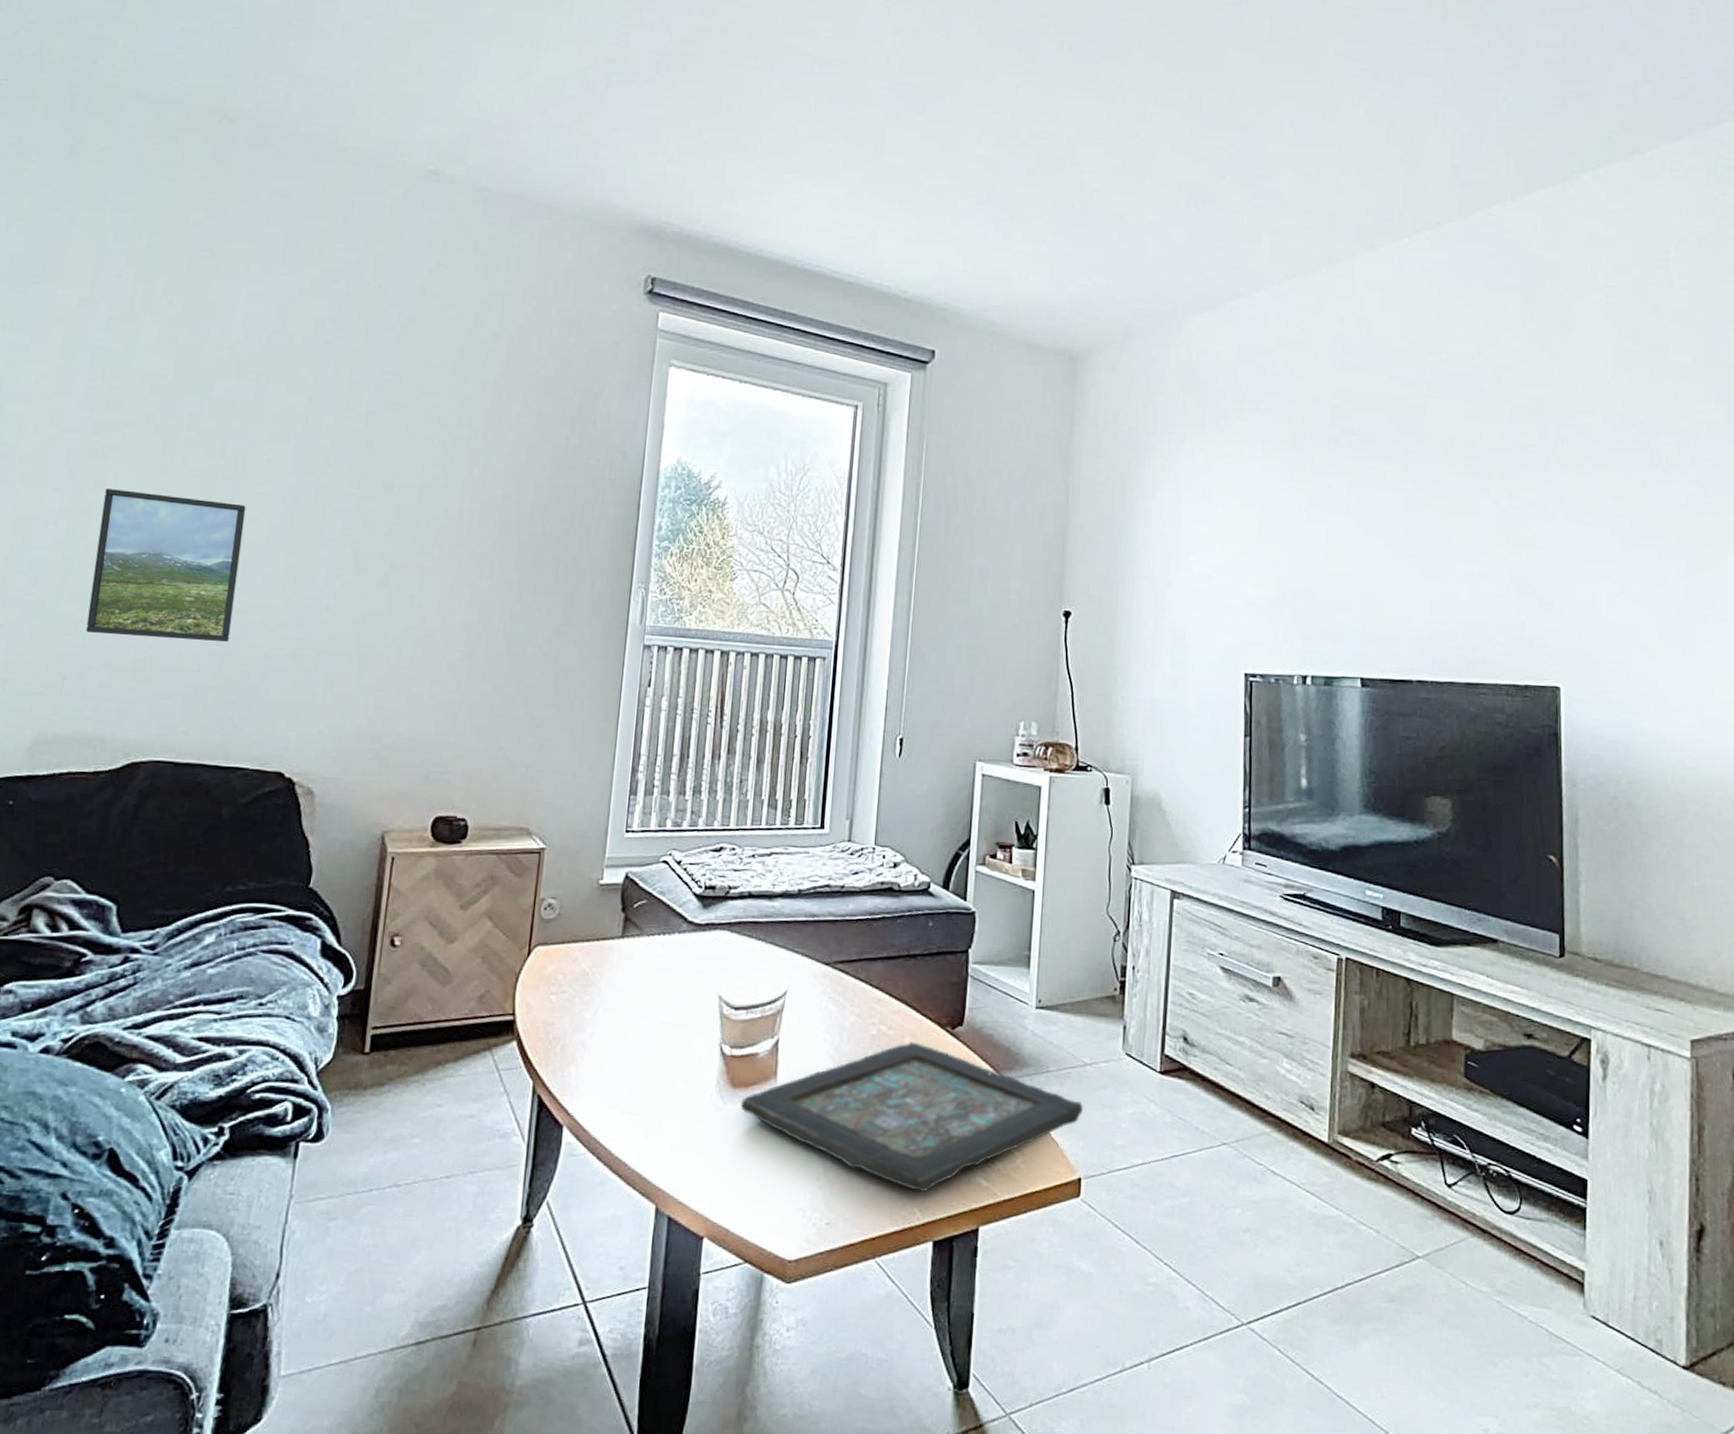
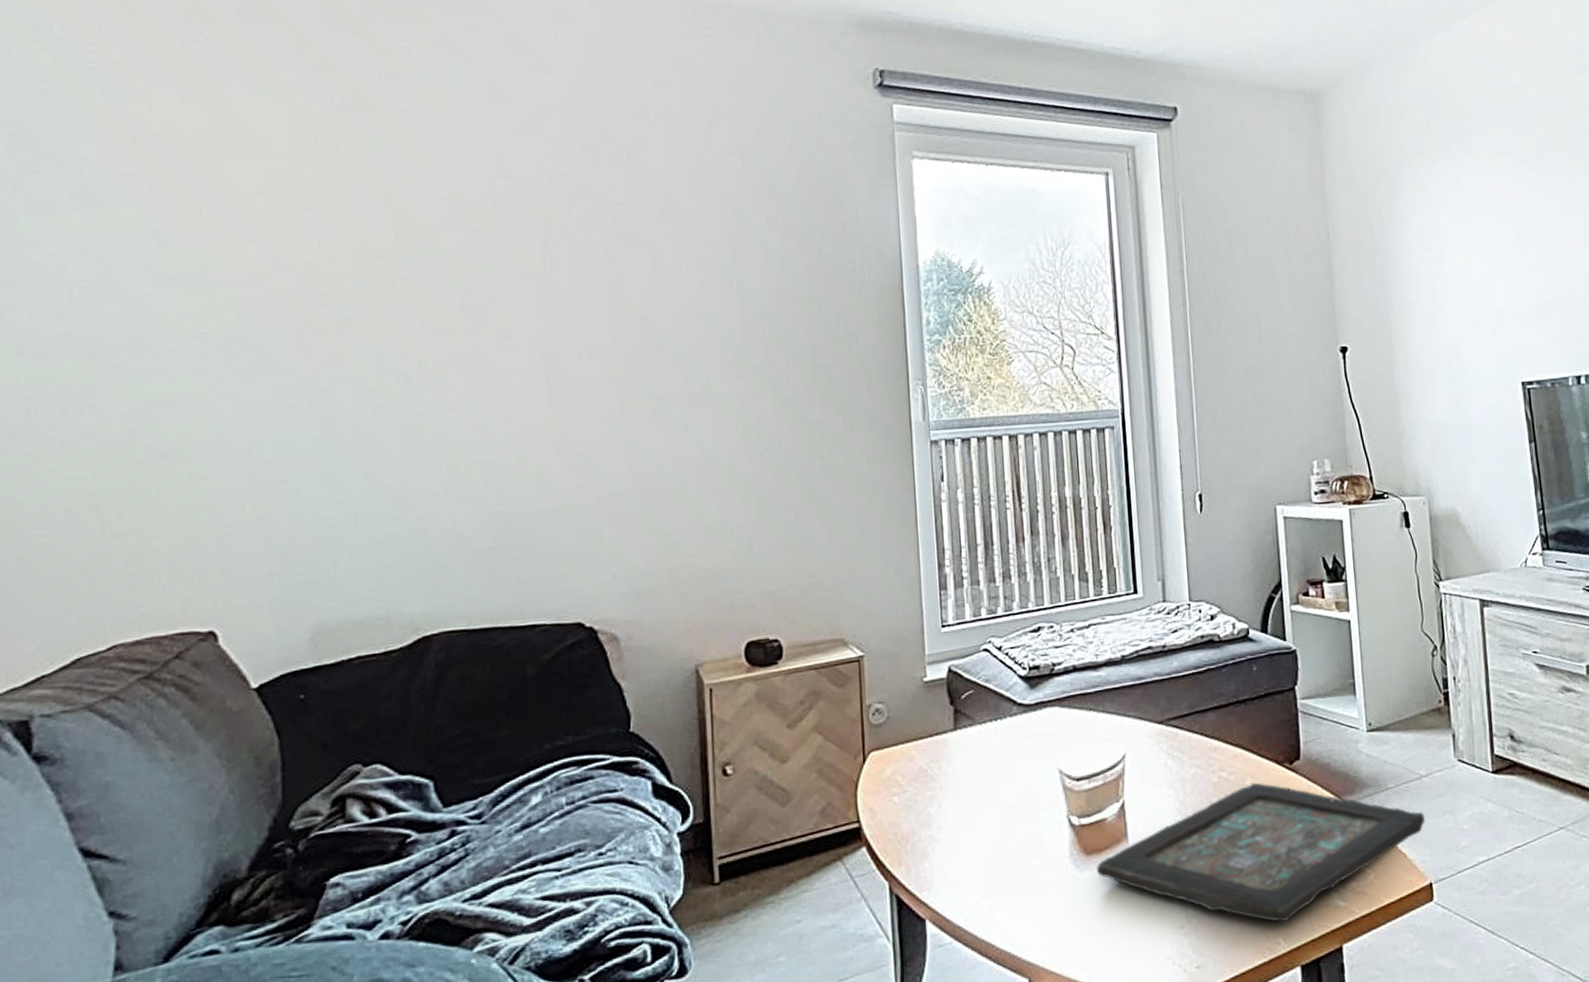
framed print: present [86,489,246,642] -> none [343,359,503,513]

